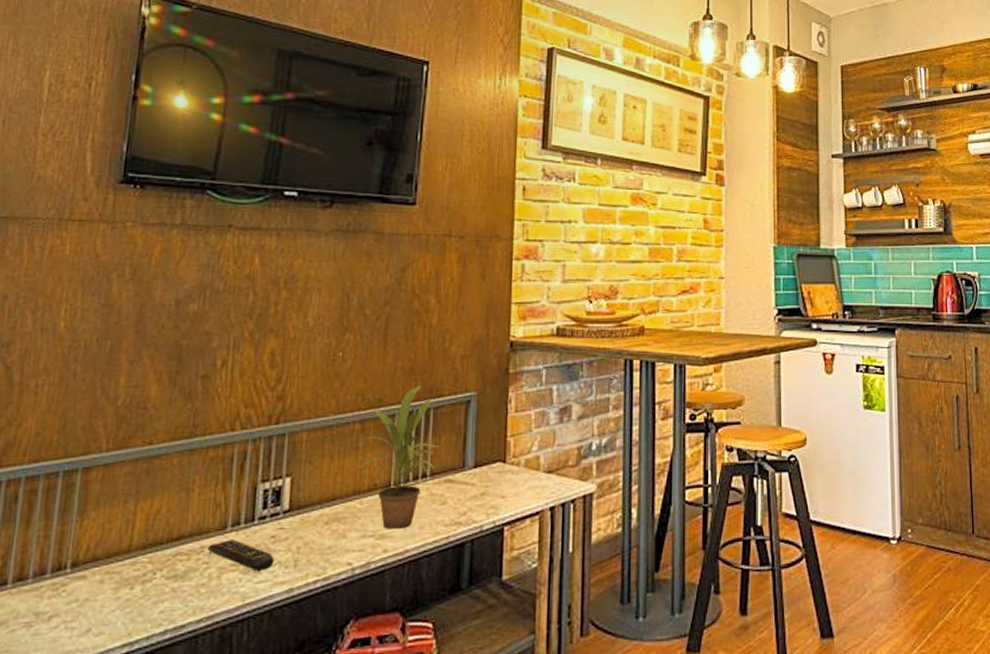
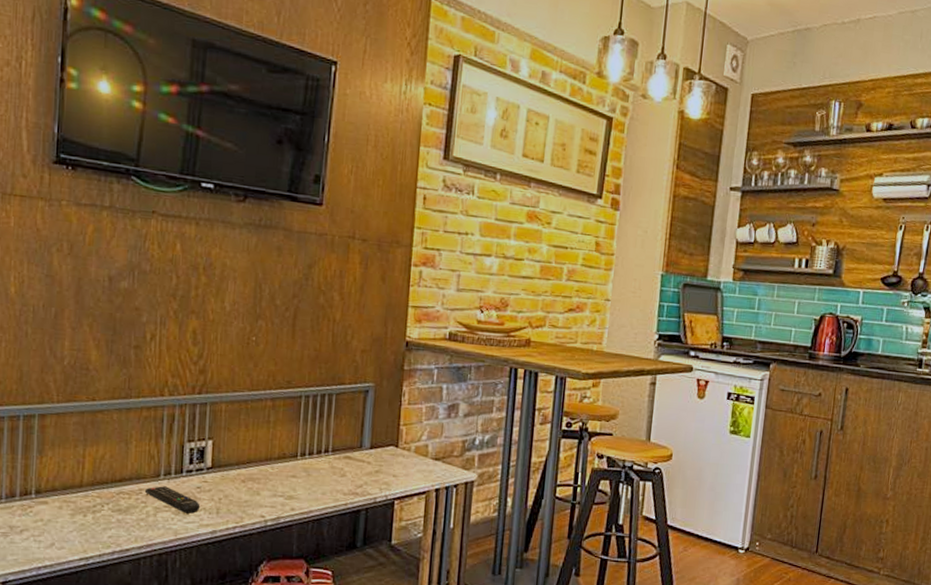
potted plant: present [344,385,439,529] -> none [258,373,339,493]

